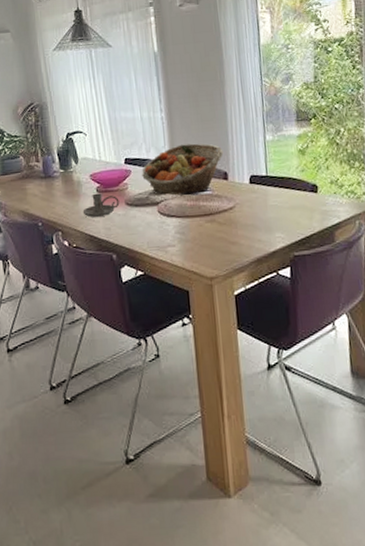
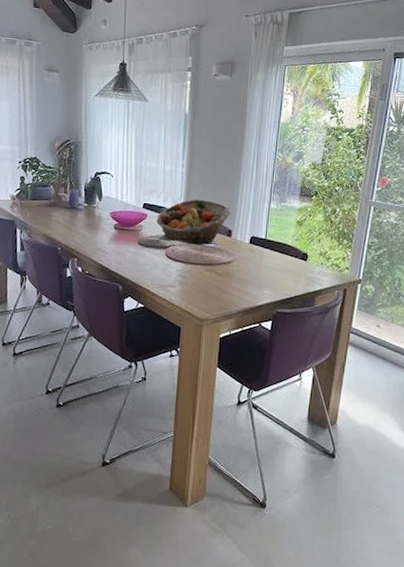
candle holder: present [82,193,120,218] -> none [99,229,133,252]

